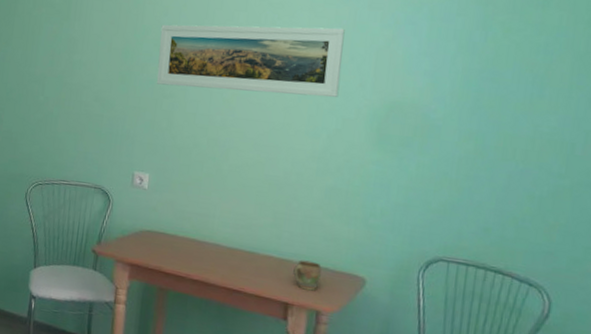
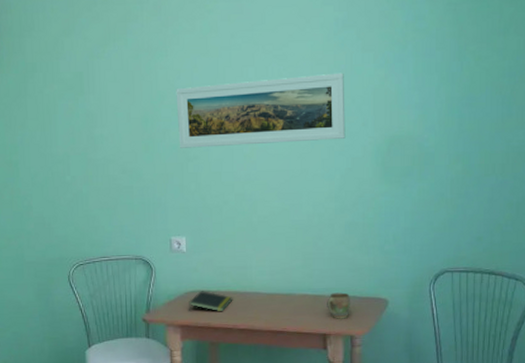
notepad: none [141,232,190,258] -> present [189,291,233,312]

